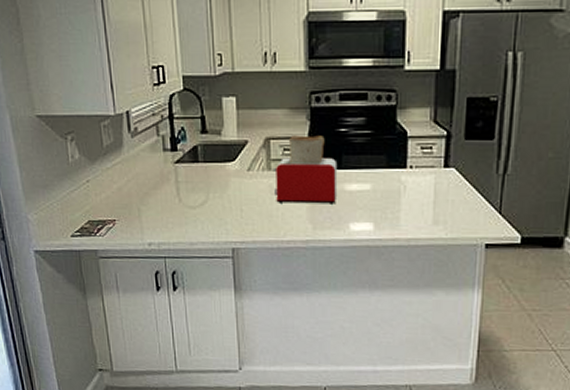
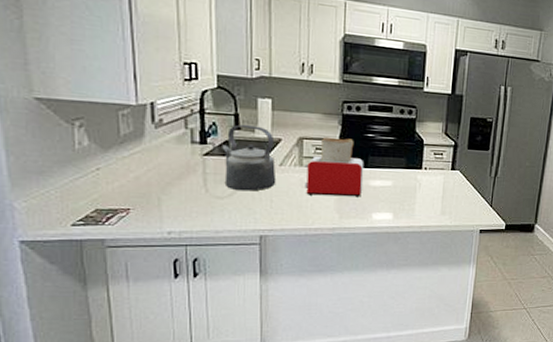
kettle: none [191,127,245,200] -> present [222,124,277,191]

